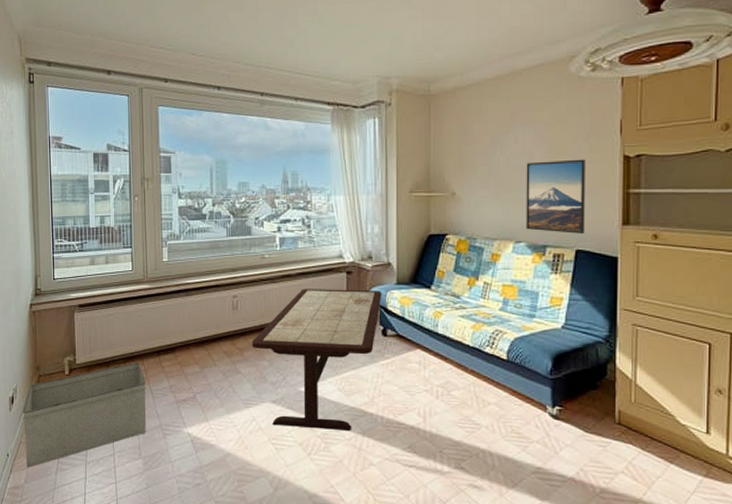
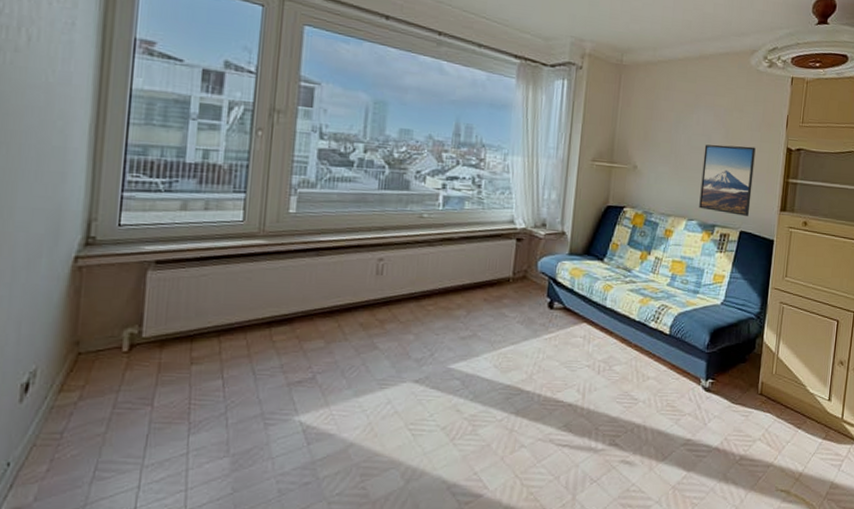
storage bin: present [23,362,146,468] -> none [40,335,247,479]
coffee table: present [251,289,382,431] -> none [395,254,553,411]

